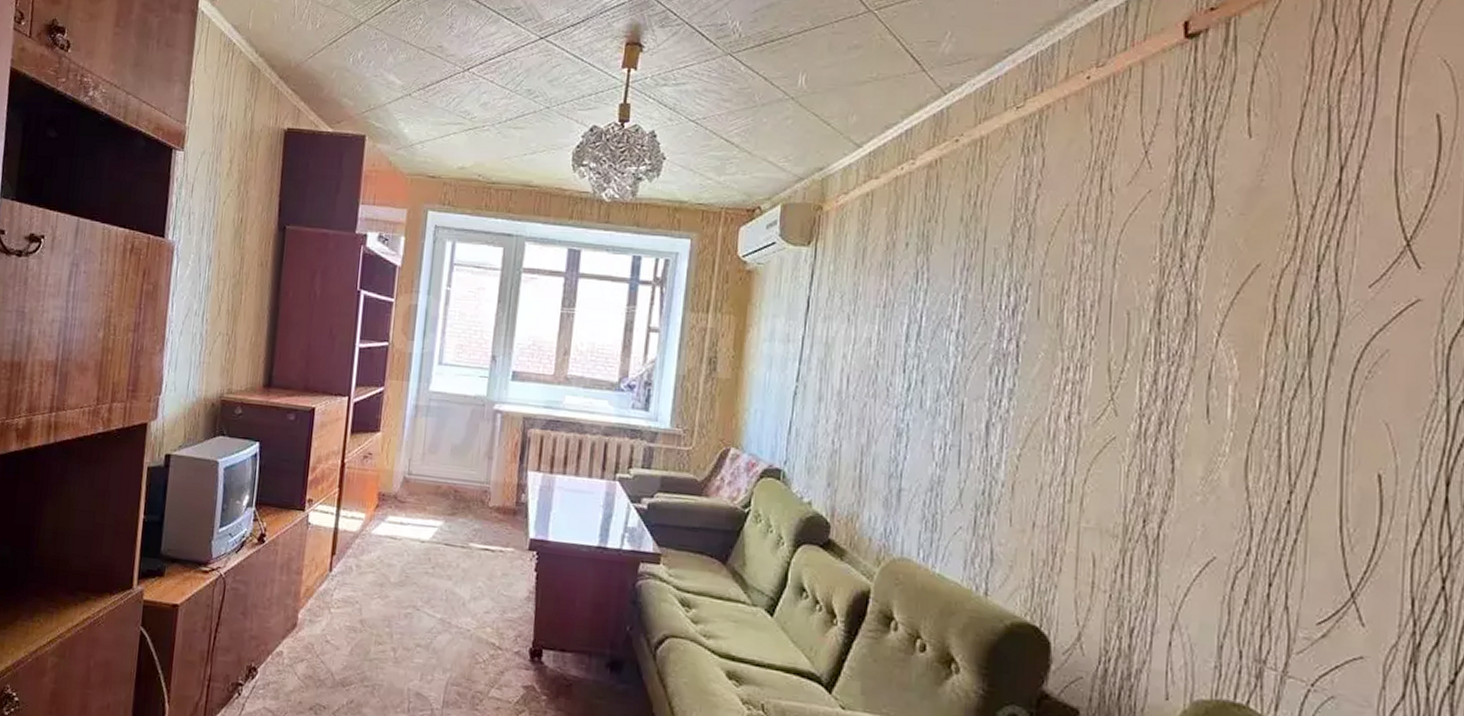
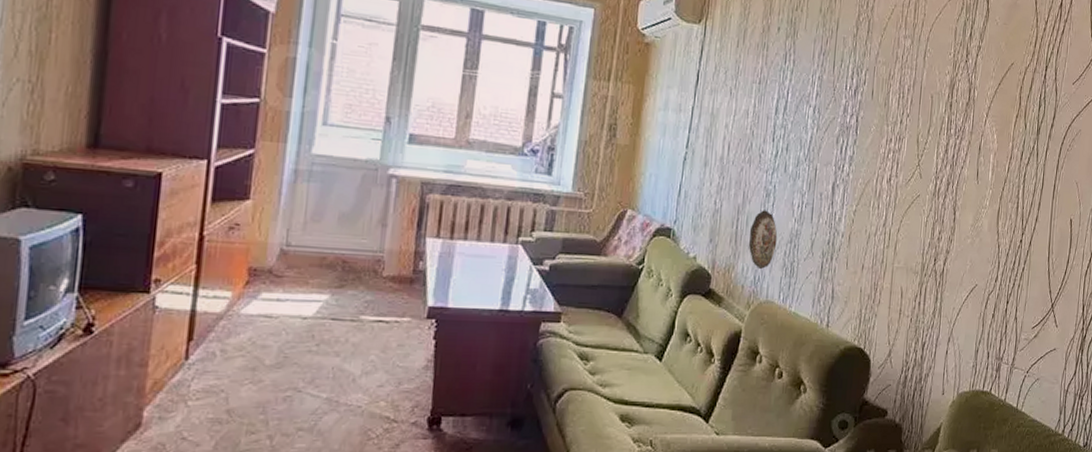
decorative plate: none [876,451,914,521] -> present [749,210,778,270]

